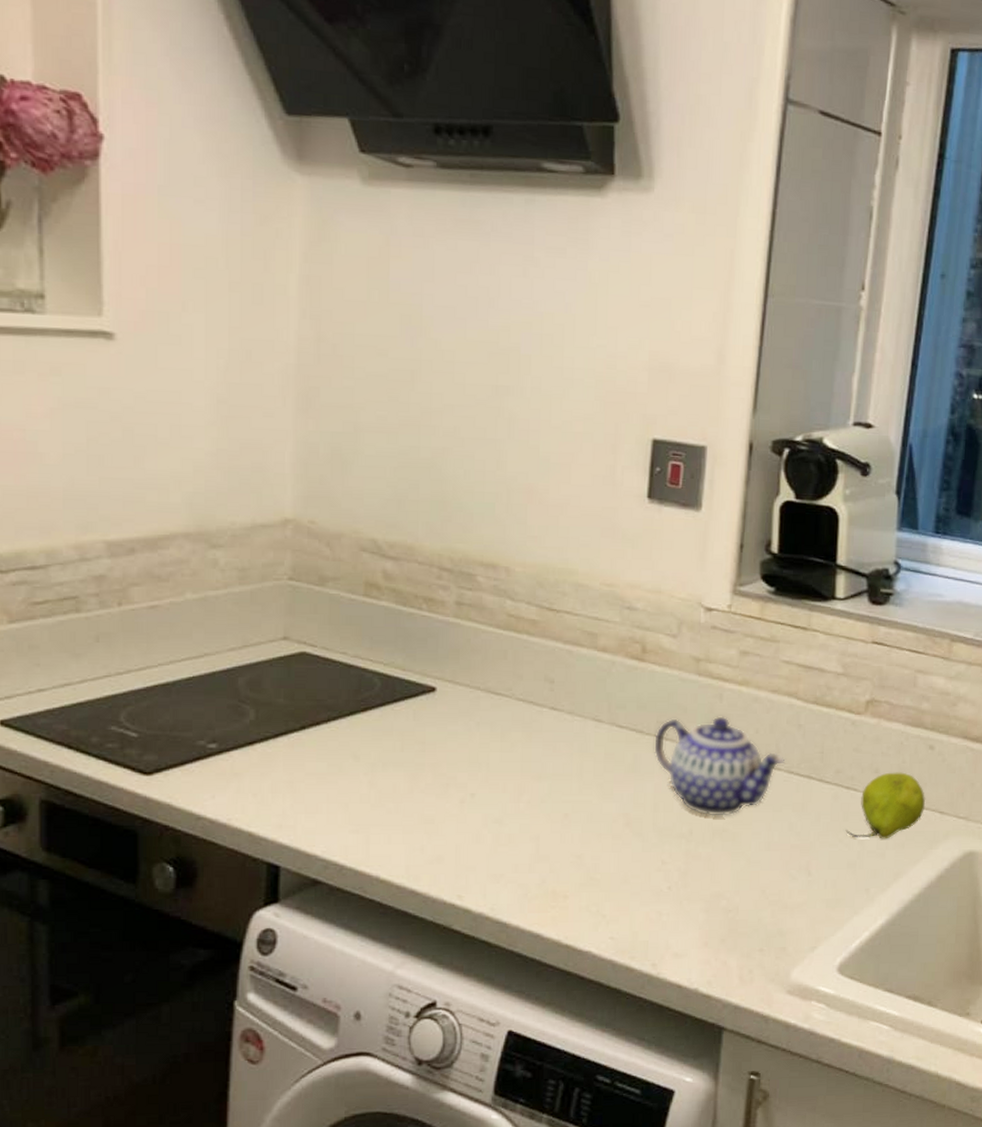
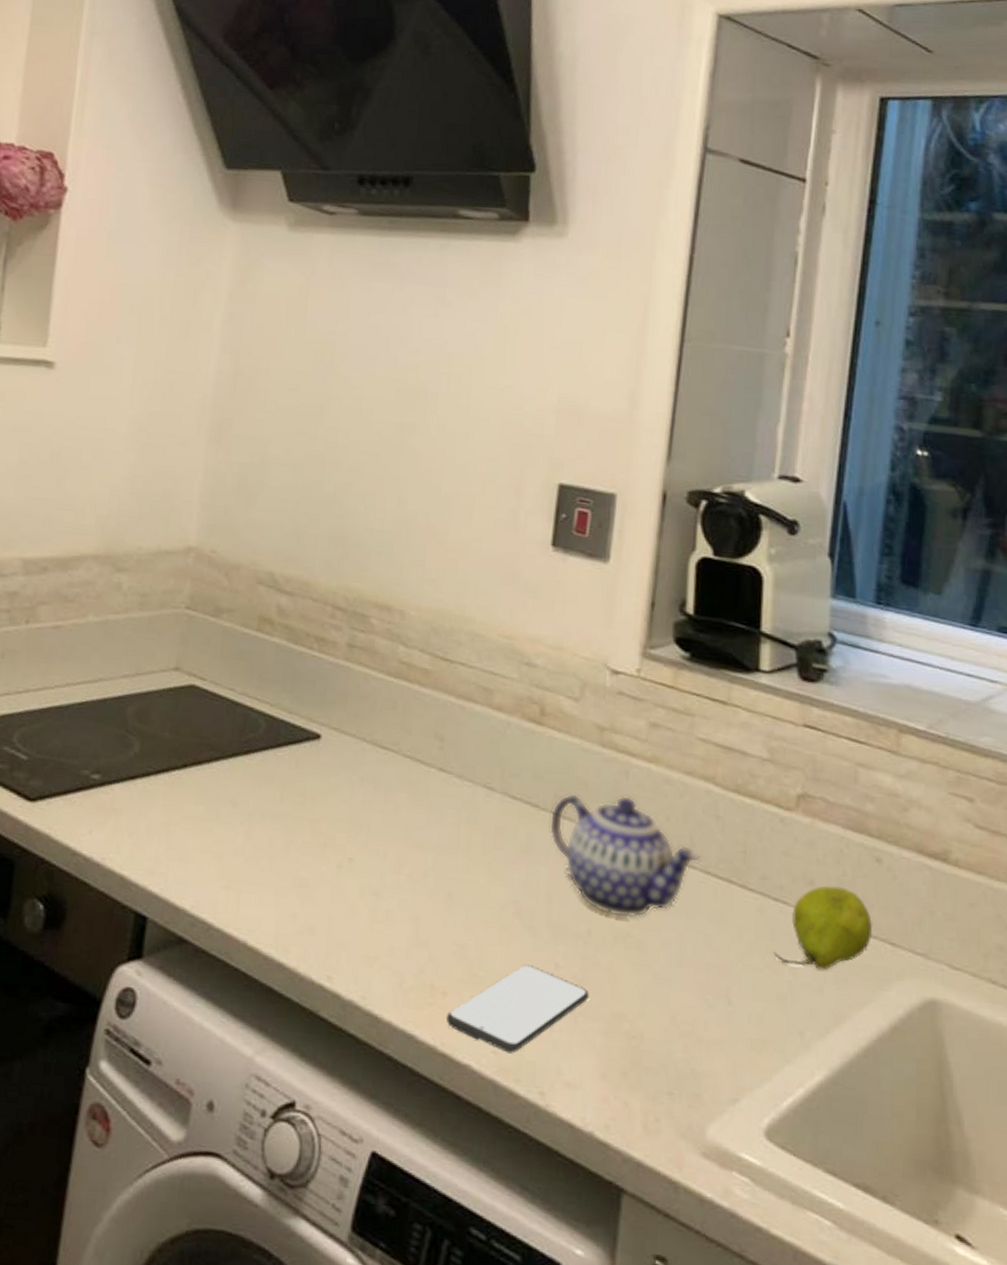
smartphone: none [568,865,692,937] -> present [446,965,589,1054]

